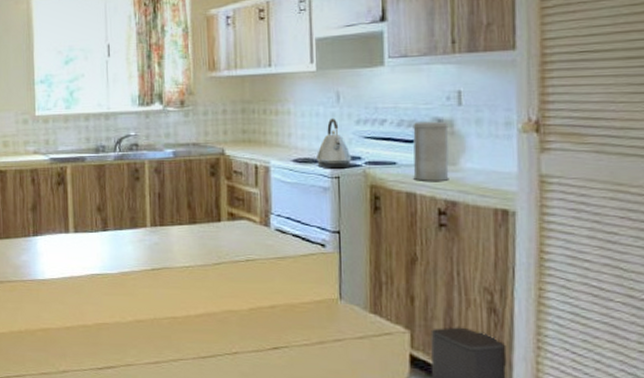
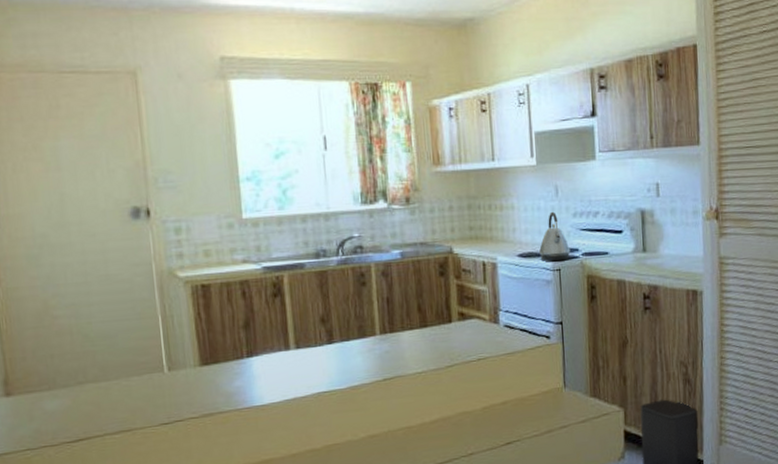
canister: present [413,121,449,182] -> none [621,211,651,269]

